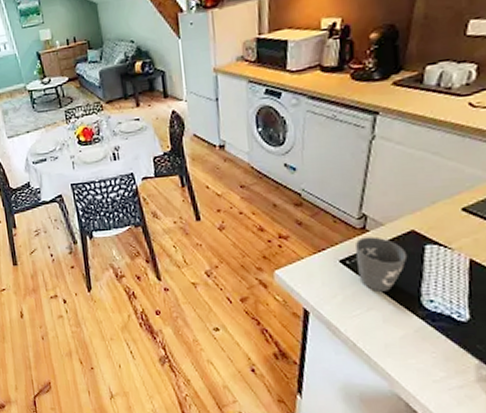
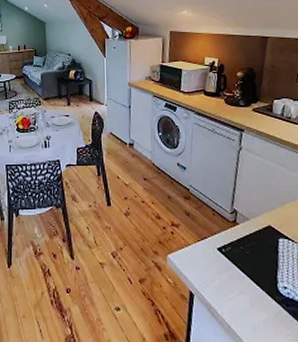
mug: present [354,236,408,292] -> none [228,229,267,278]

